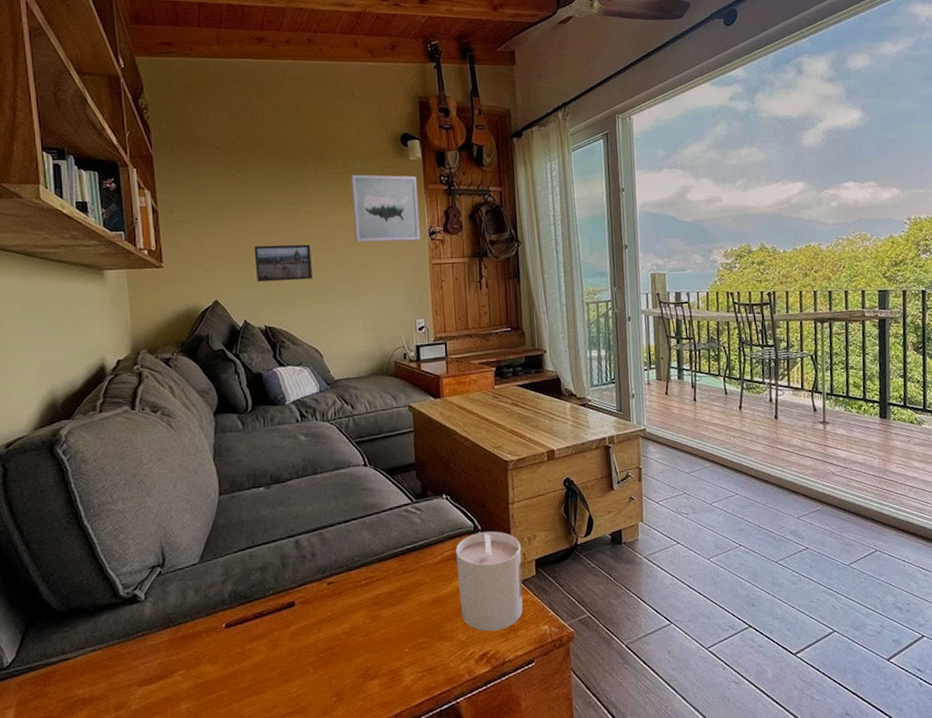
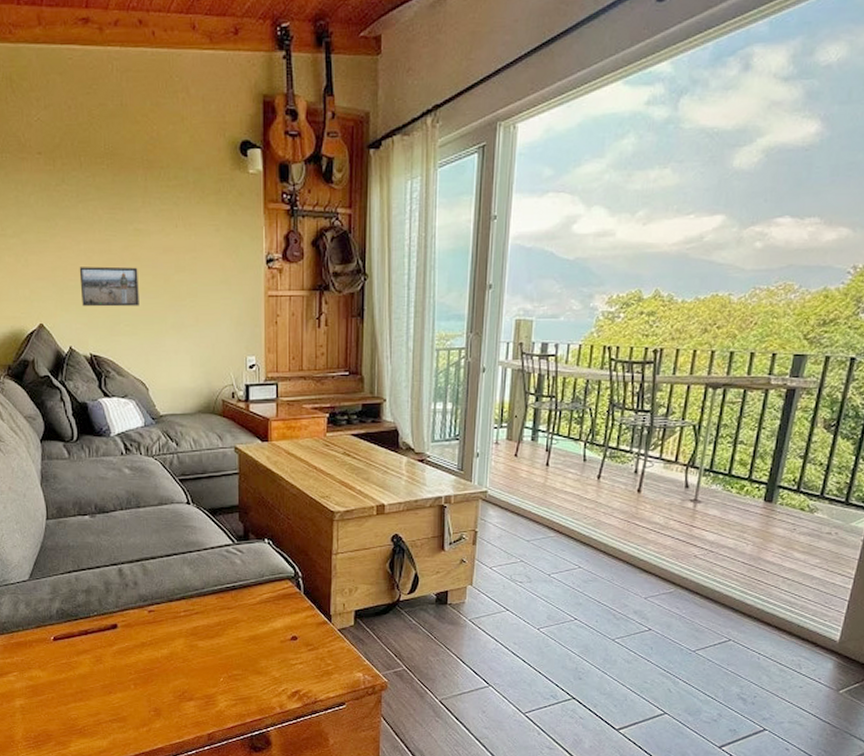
wall art: present [351,174,421,243] -> none [183,188,257,269]
candle: present [455,531,523,632] -> none [275,579,341,672]

